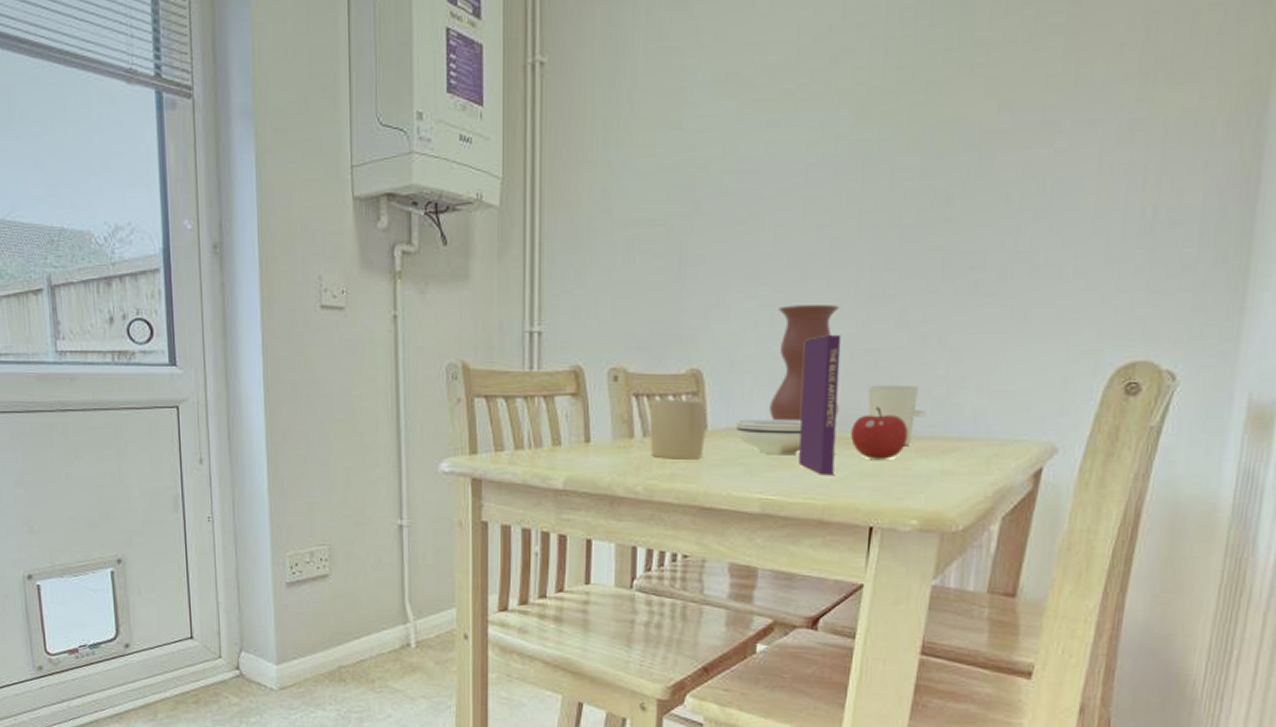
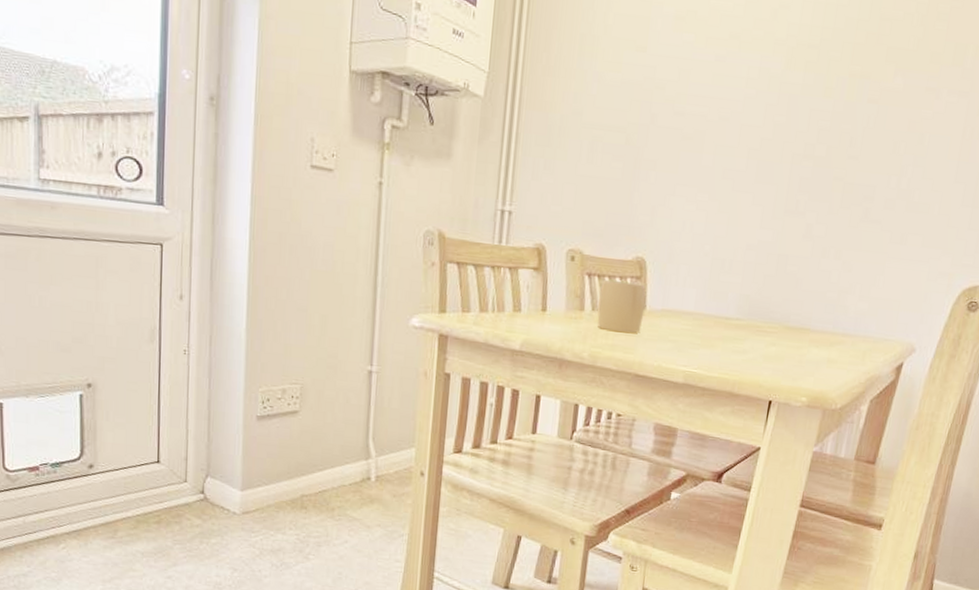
bowl: present [735,419,803,454] -> none [669,303,724,336]
vase: present [769,305,840,422] -> none [698,212,761,309]
book: present [799,334,842,476] -> none [718,239,760,357]
fruit: present [851,406,909,459] -> none [760,302,806,347]
cup: present [867,385,926,445] -> none [776,284,820,336]

